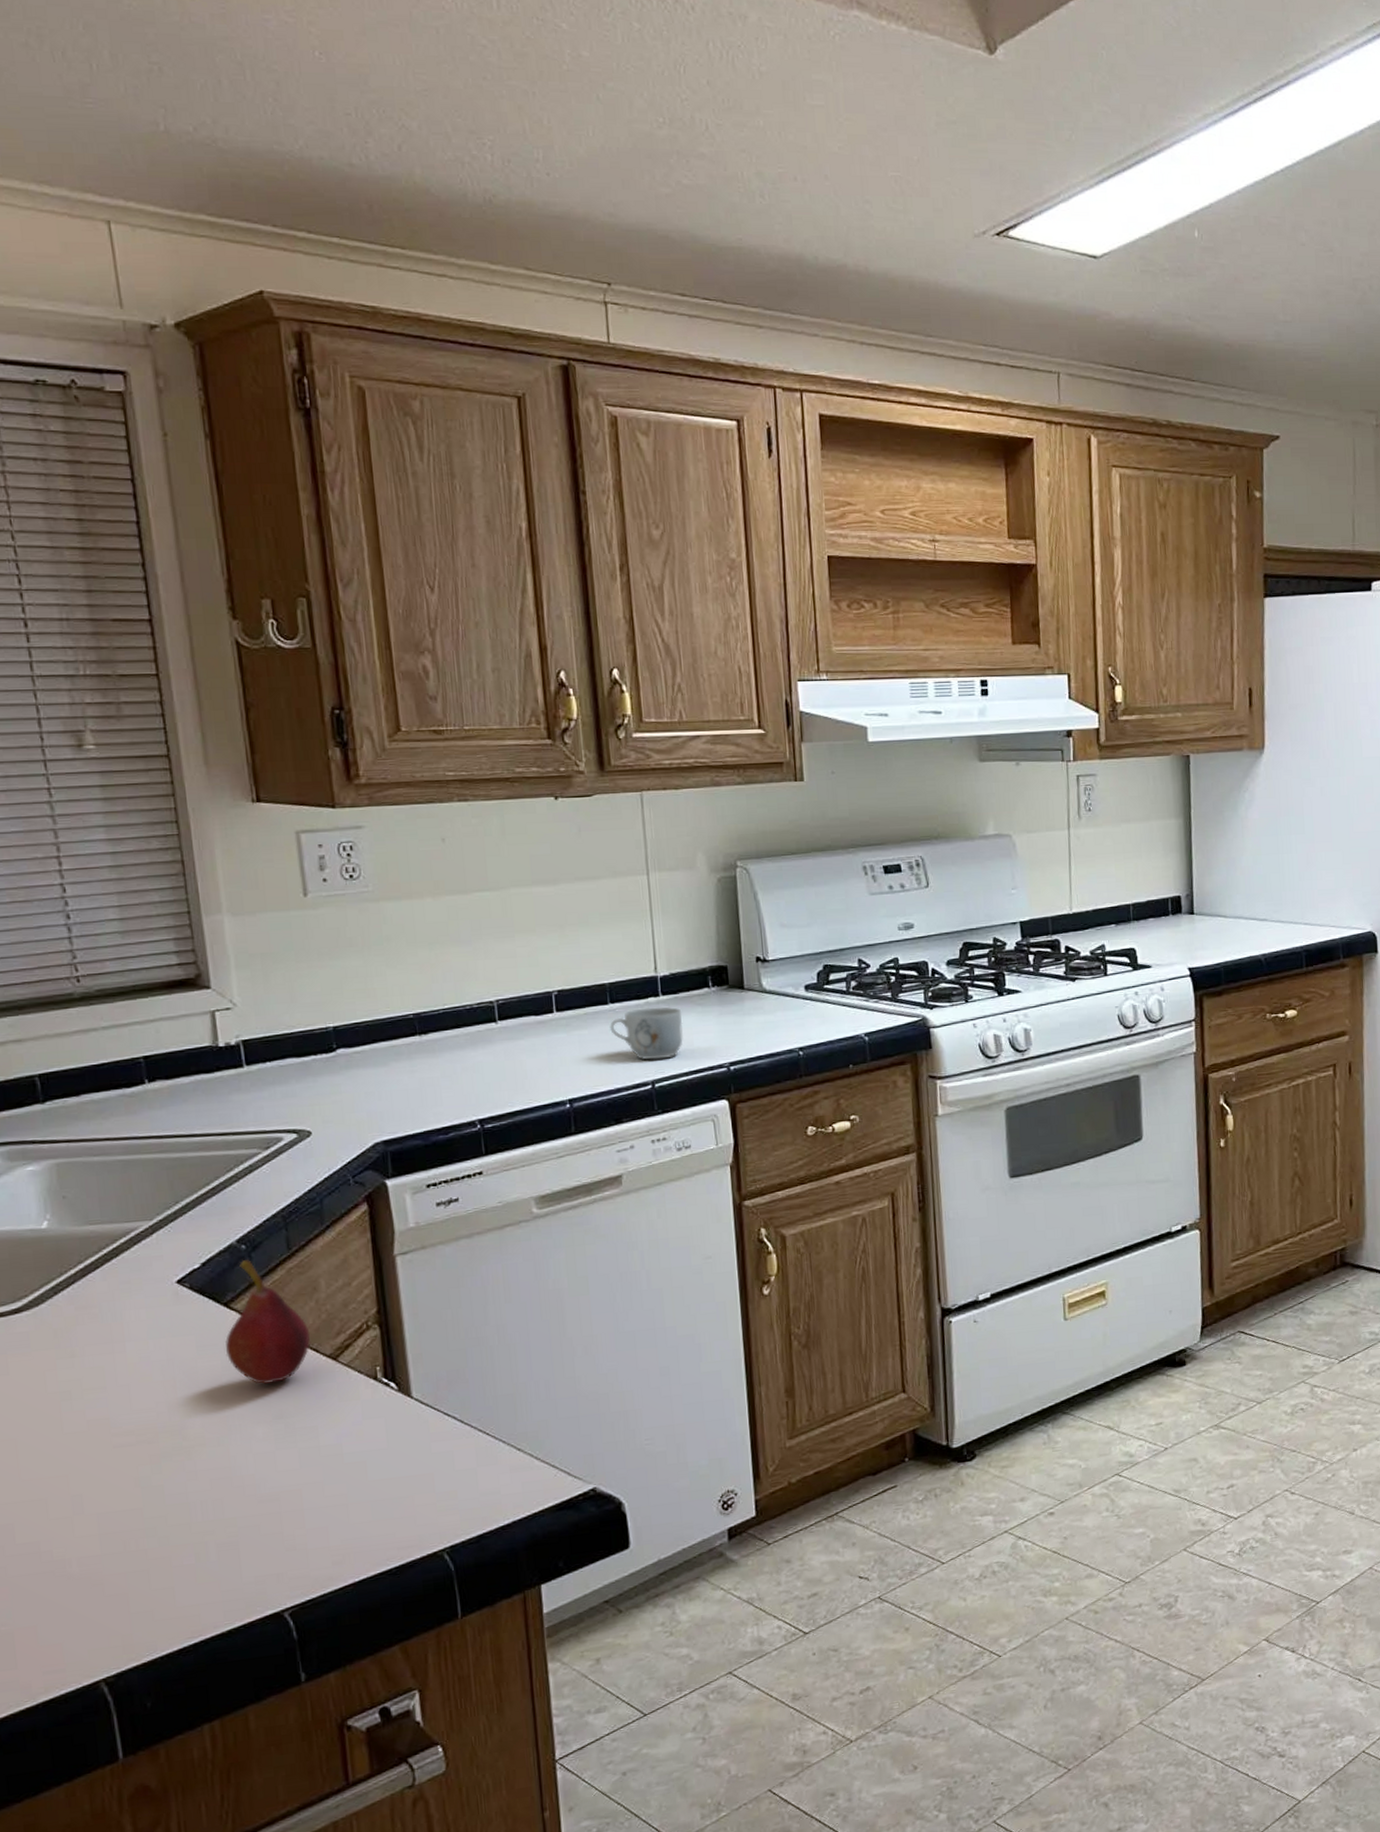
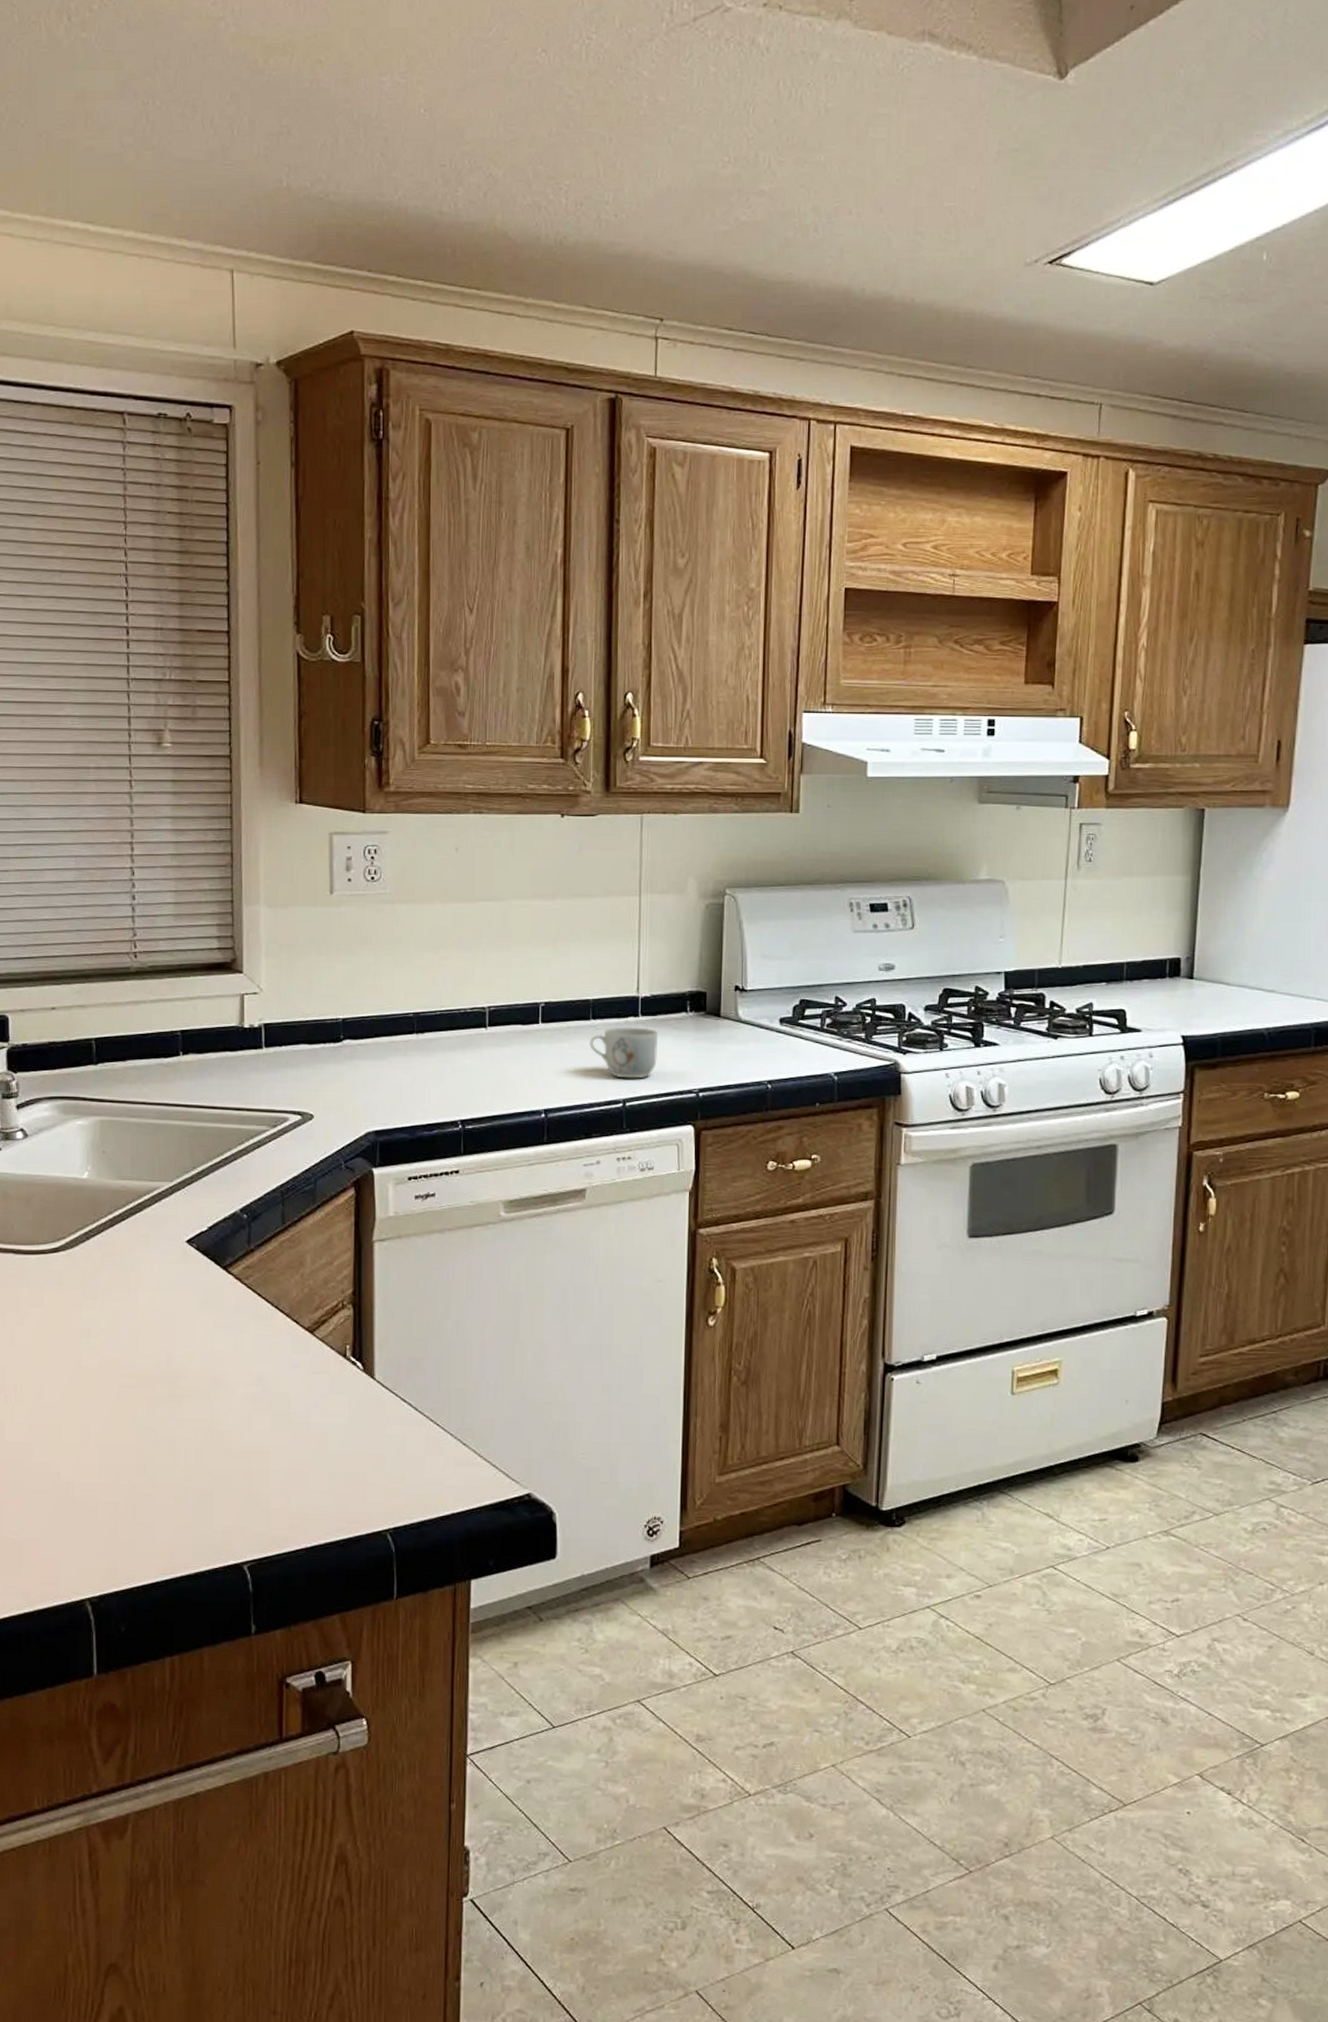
fruit: present [225,1260,311,1385] -> none [220,1229,293,1348]

